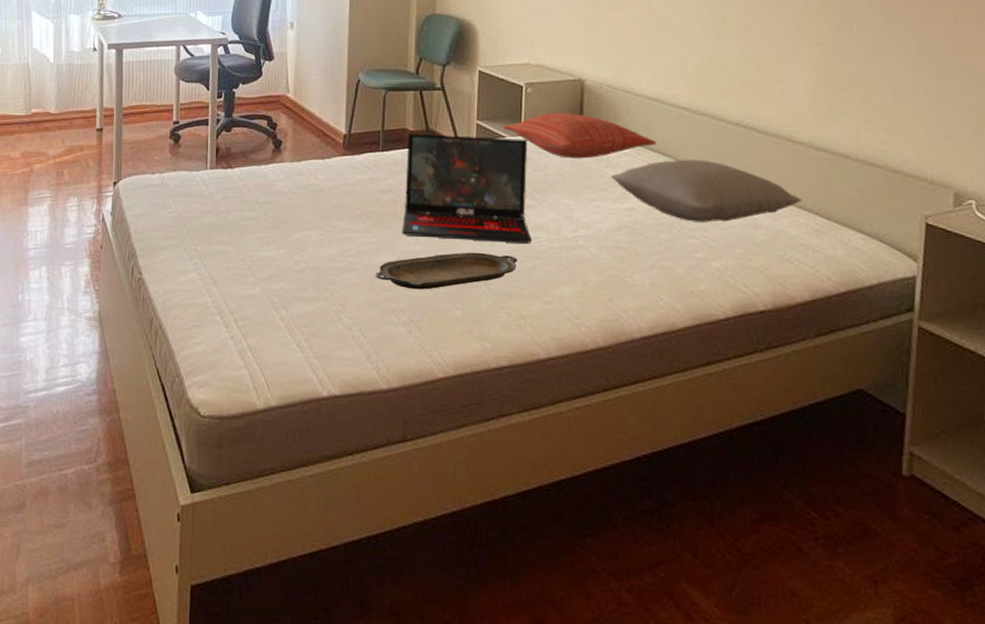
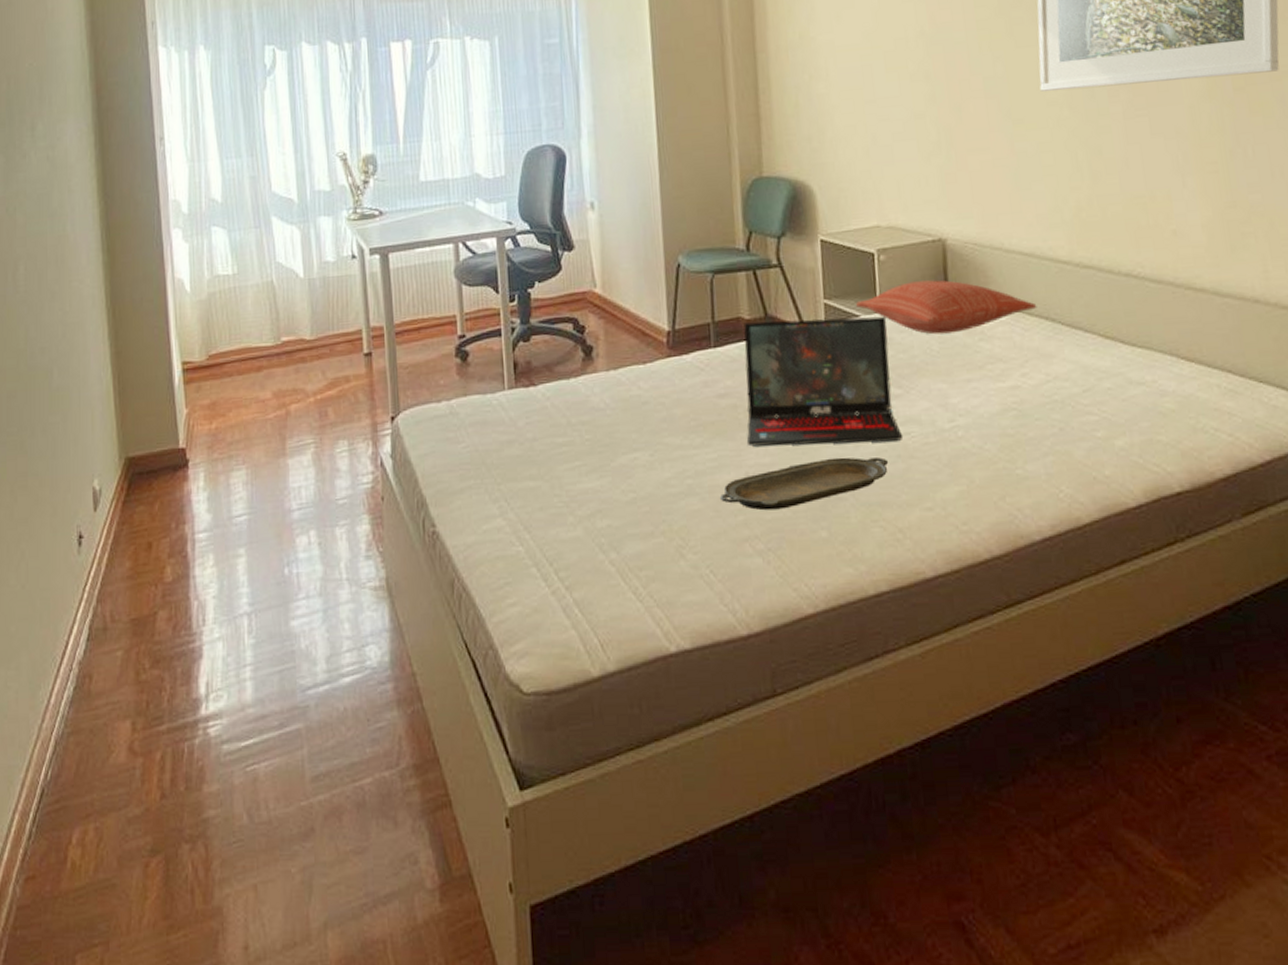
pillow: present [611,159,803,223] -> none [988,320,1212,396]

